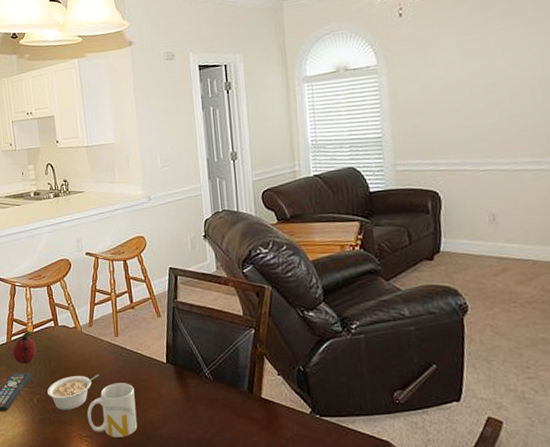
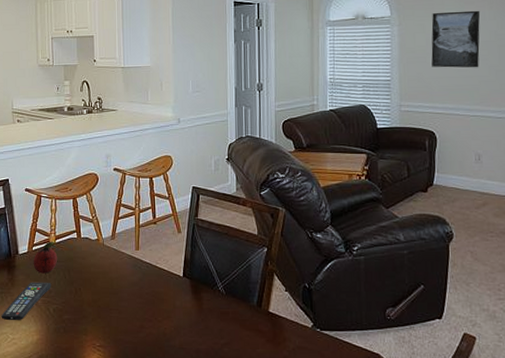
legume: present [47,373,99,410] -> none [64,285,117,320]
mug: present [87,383,138,437] -> none [102,295,151,348]
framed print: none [426,48,488,118] -> present [431,10,481,68]

